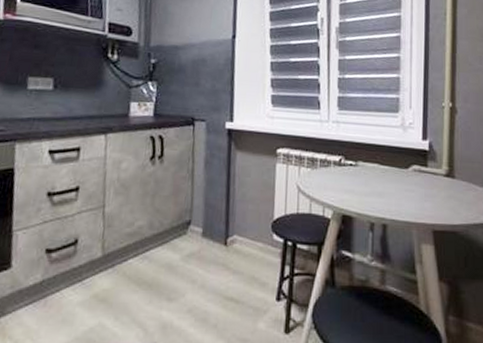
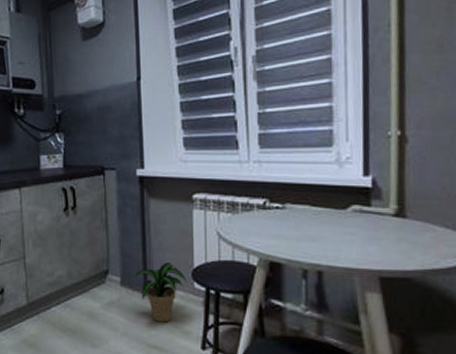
potted plant: none [214,214,267,274] -> present [132,263,188,323]

